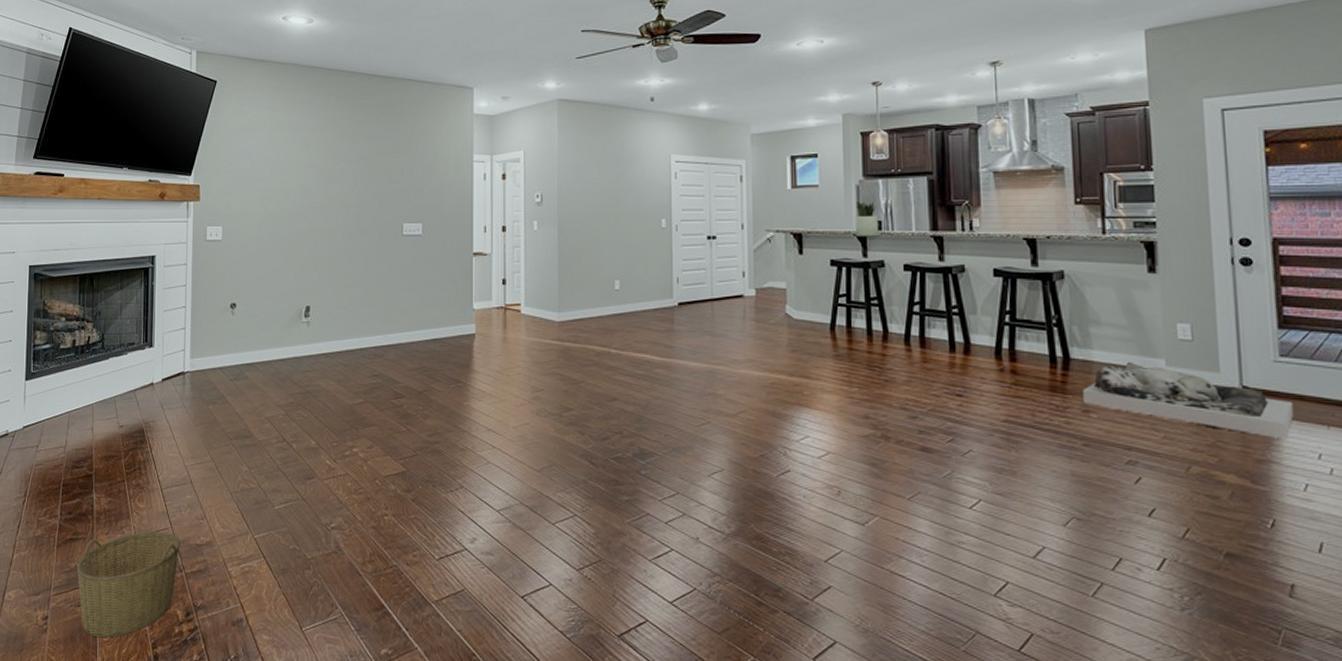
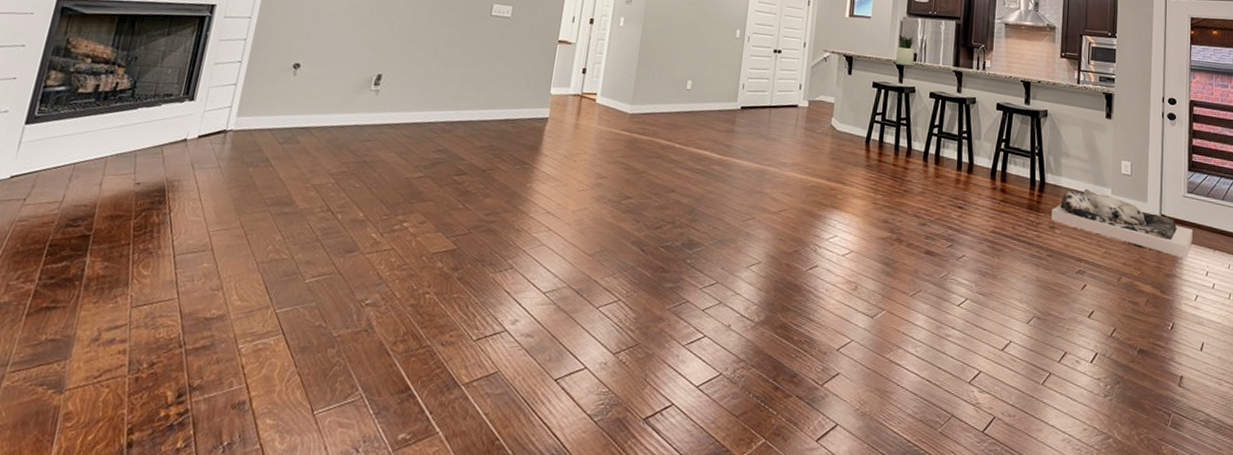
basket: present [76,531,181,638] -> none [40,301,187,423]

